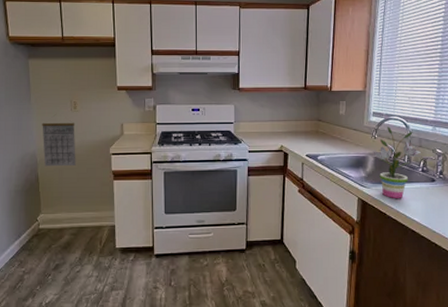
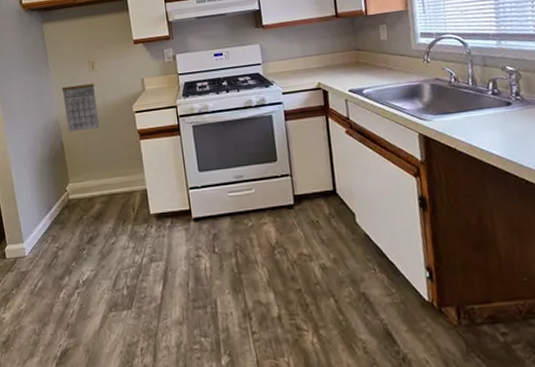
potted plant: present [373,126,422,198] -> none [427,47,490,130]

